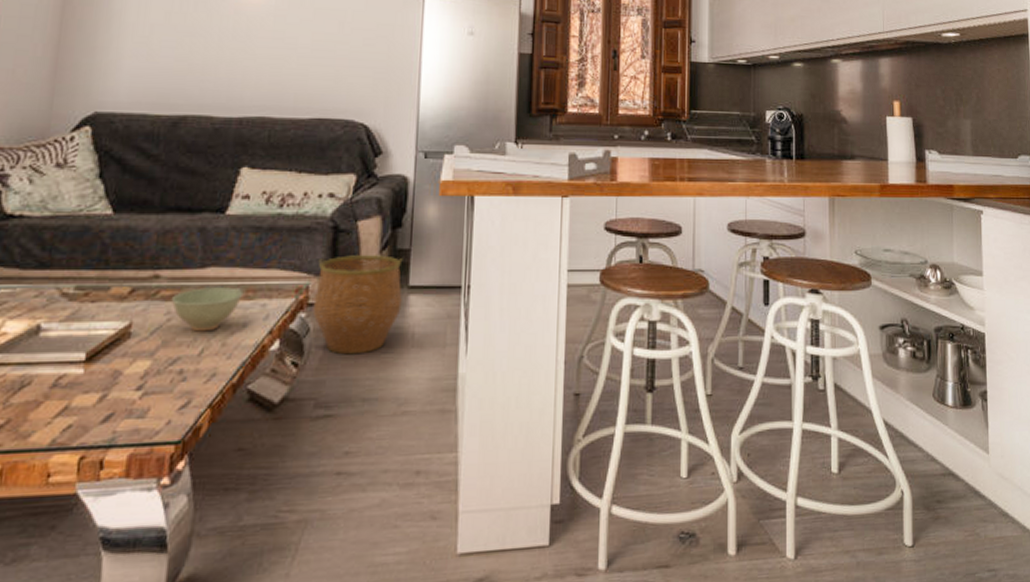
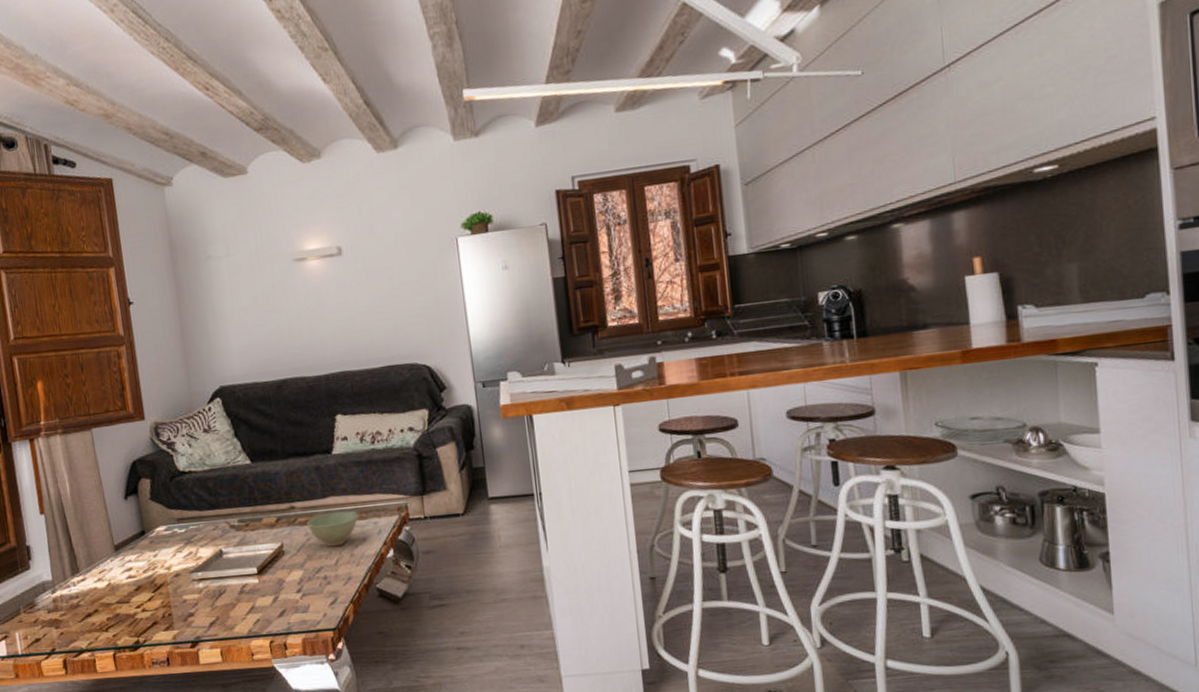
basket: present [312,254,403,355] -> none [410,474,486,557]

